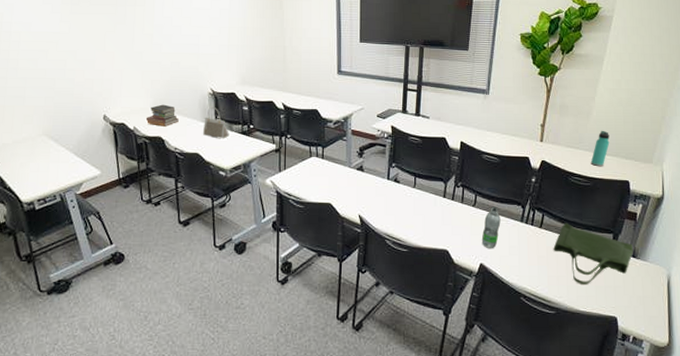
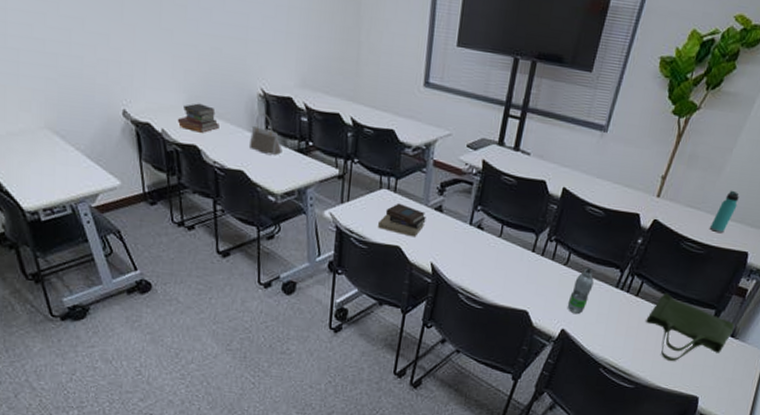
books: none [311,167,351,194] -> present [378,202,426,237]

